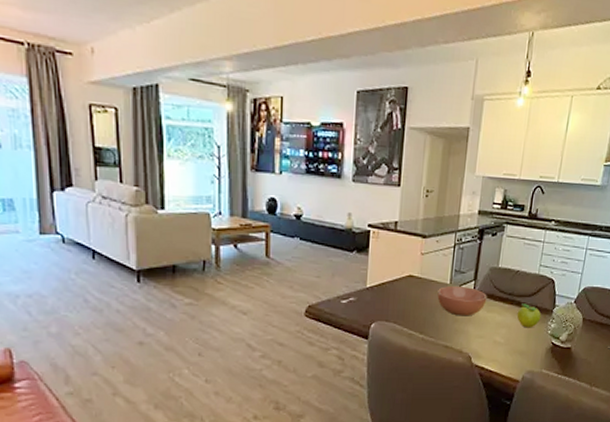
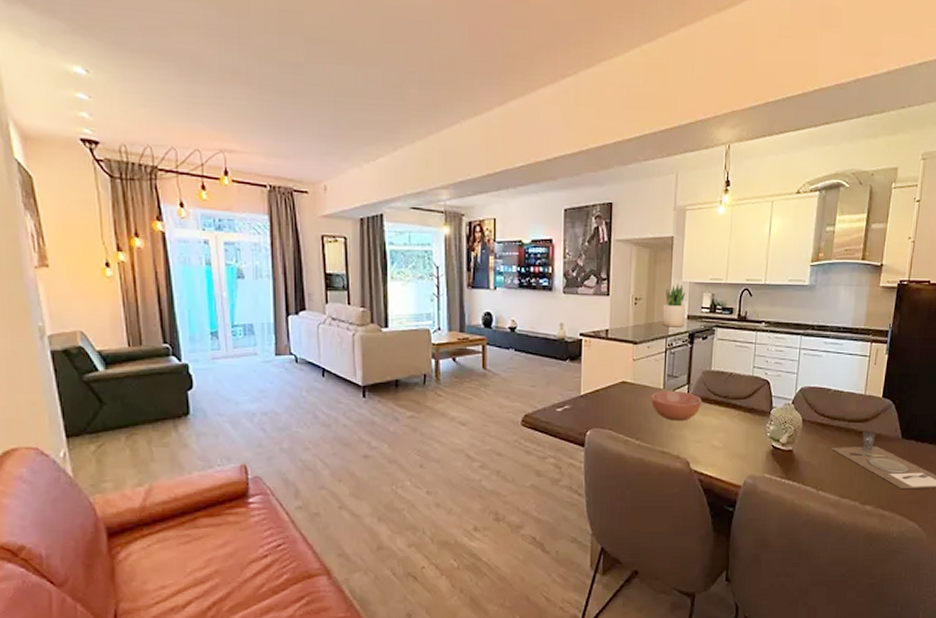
planter: none [453,177,479,223] -> present [662,283,686,327]
fruit: present [516,303,542,328] -> none [733,406,759,431]

